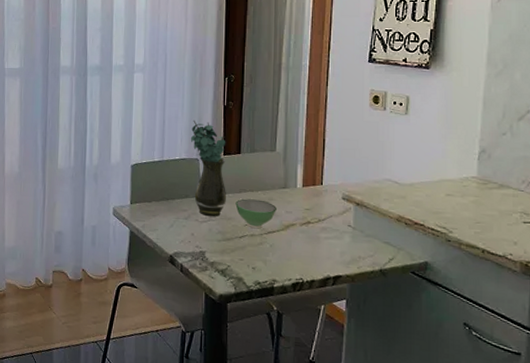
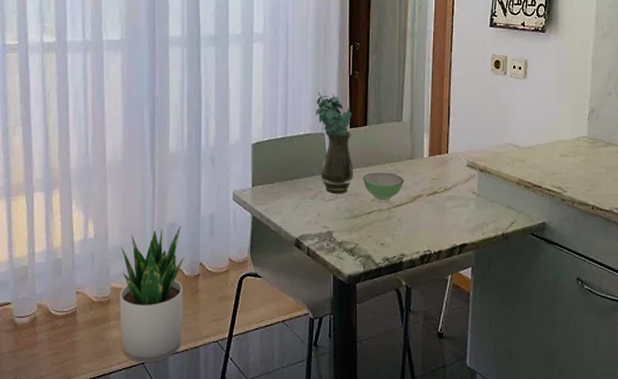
planter: none [12,234,69,354] -> present [119,226,184,363]

